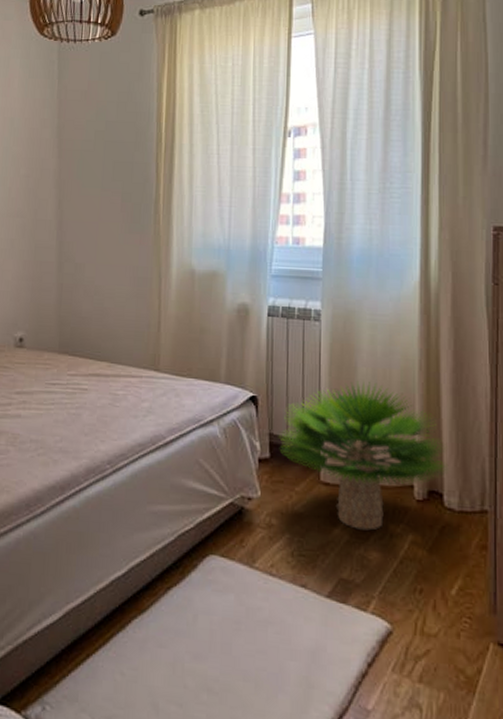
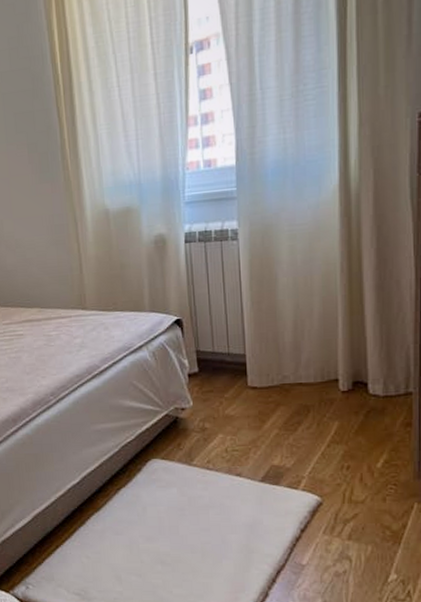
potted plant: present [281,381,449,531] -> none [207,291,373,423]

